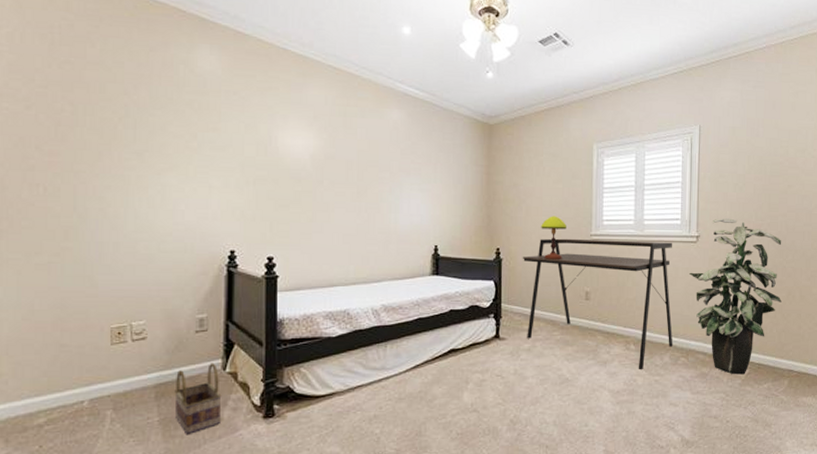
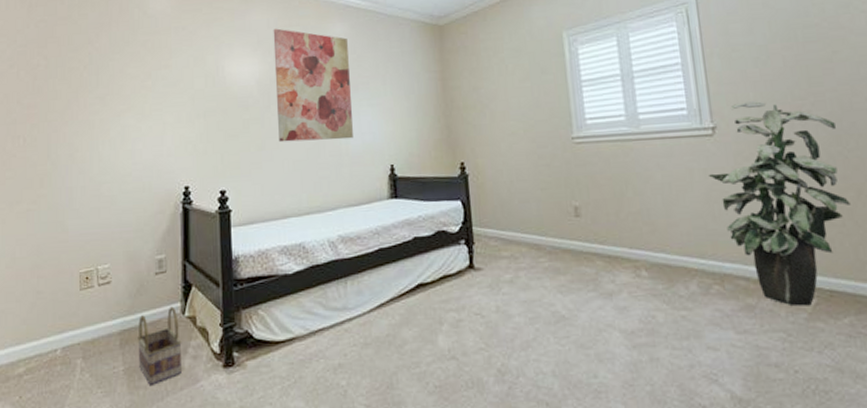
wall art: none [329,106,403,219] -> present [273,28,353,143]
desk: present [522,238,673,370] -> none [491,138,701,304]
table lamp: present [541,216,566,259] -> none [510,119,541,171]

